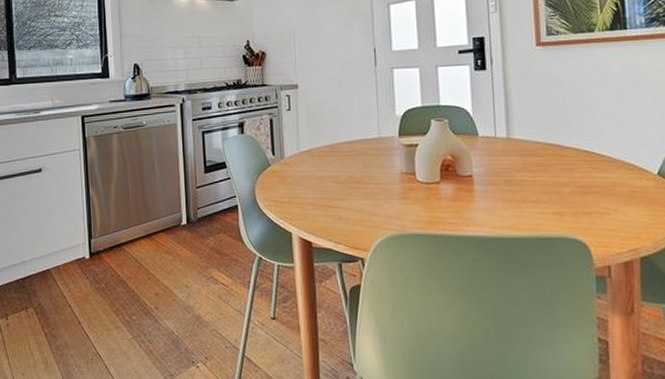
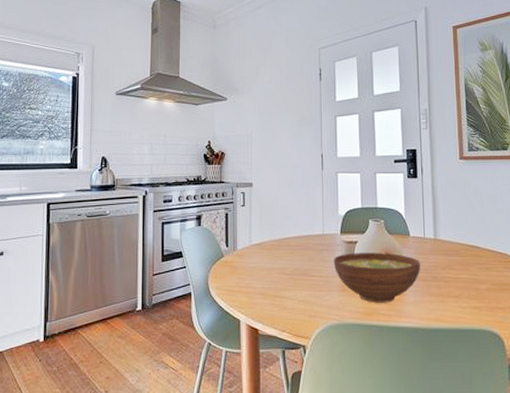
bowl: none [391,155,492,211] -> present [333,252,421,303]

